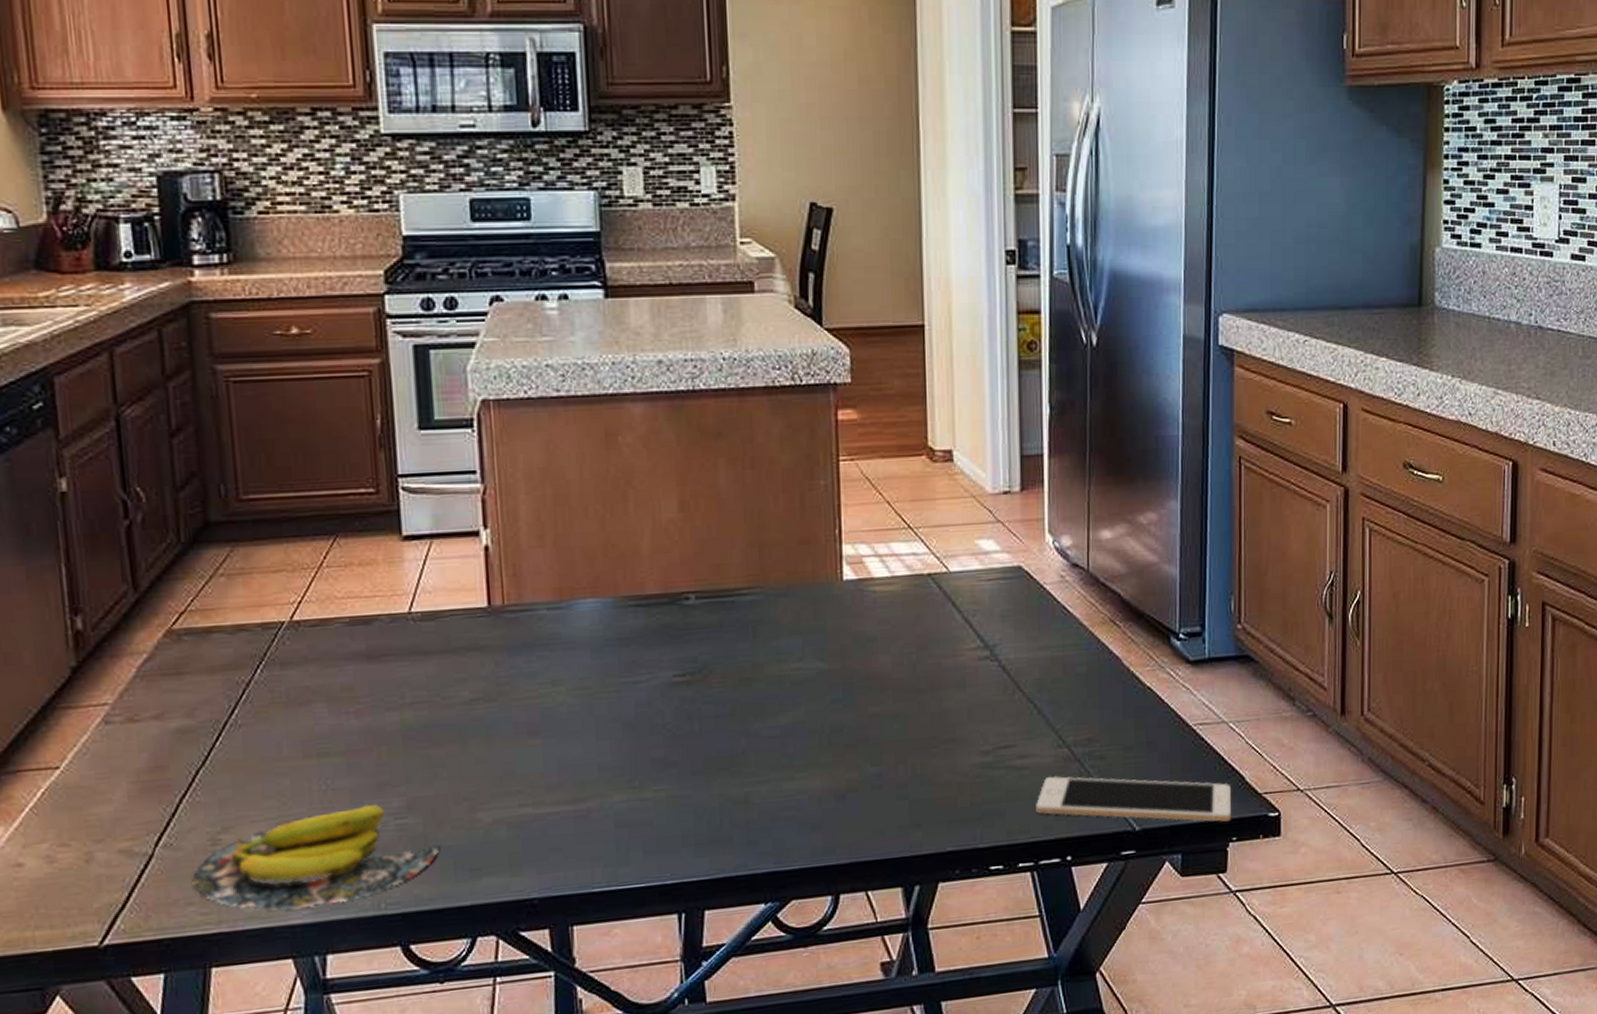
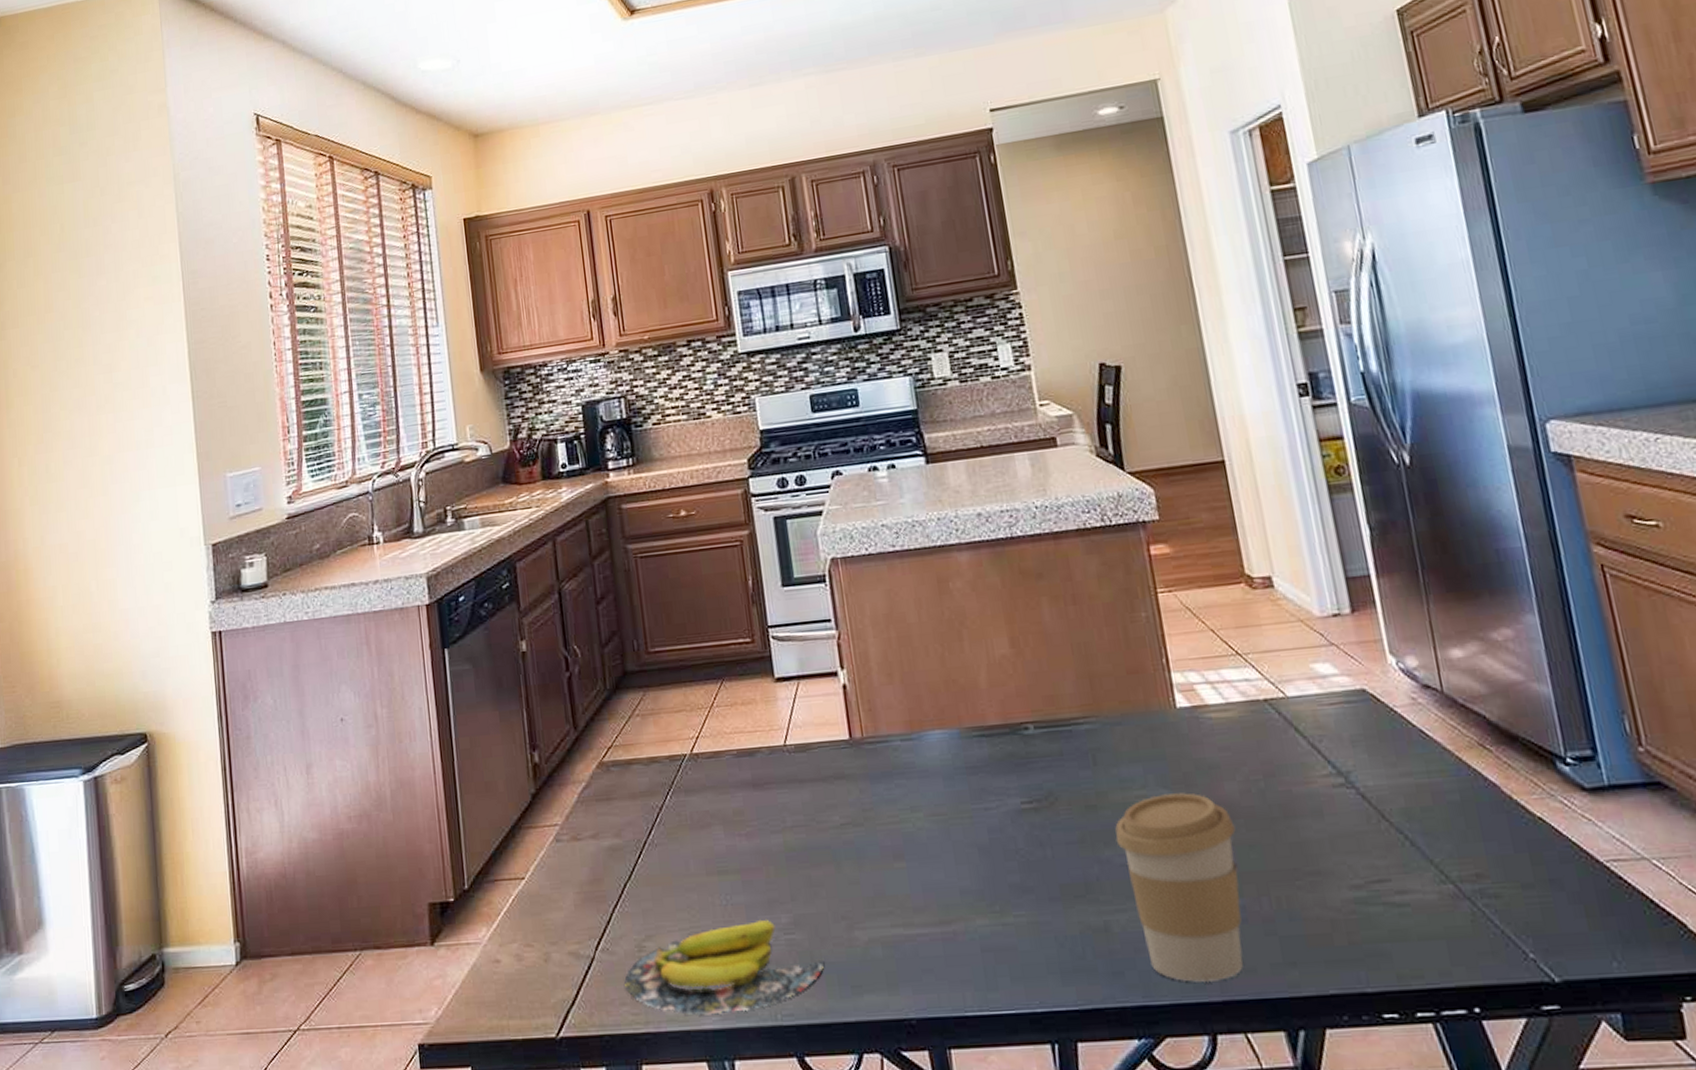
coffee cup: none [766,665,883,847] -> present [1115,793,1243,983]
cell phone: present [1036,775,1231,822] -> none [1425,914,1679,977]

